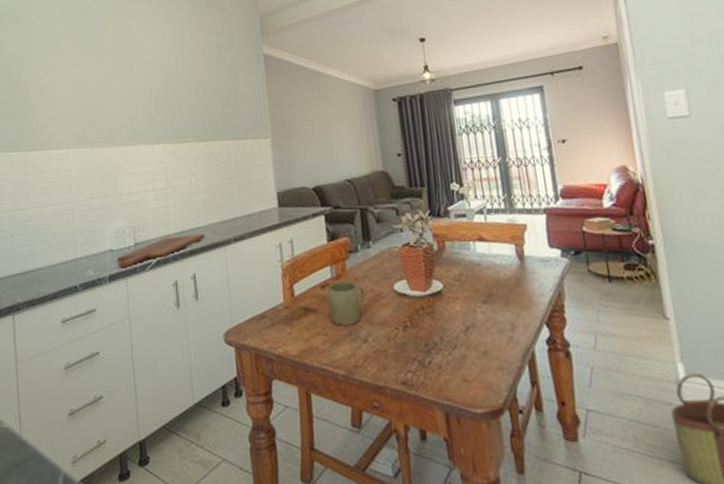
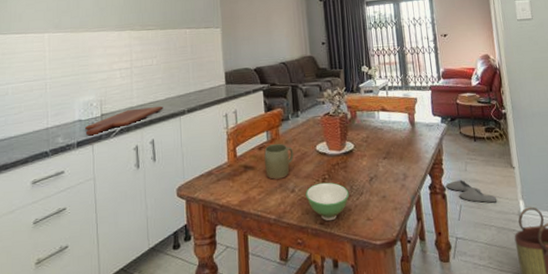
bowl: none [381,331,439,381] -> present [305,182,350,222]
slippers: none [570,333,645,366] -> present [446,180,497,203]

